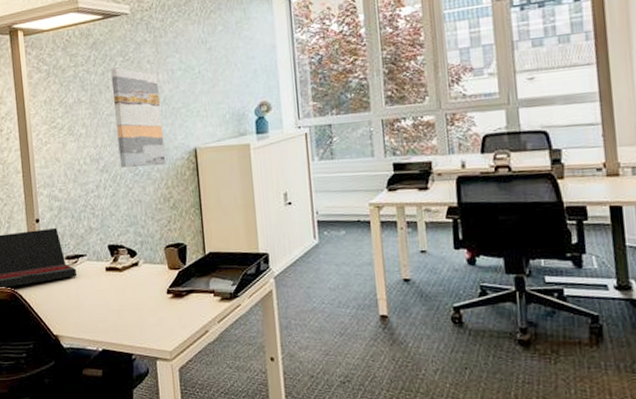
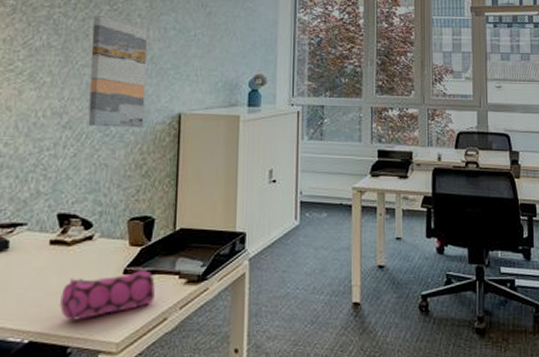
pencil case: none [120,289,196,333] -> present [59,269,156,321]

